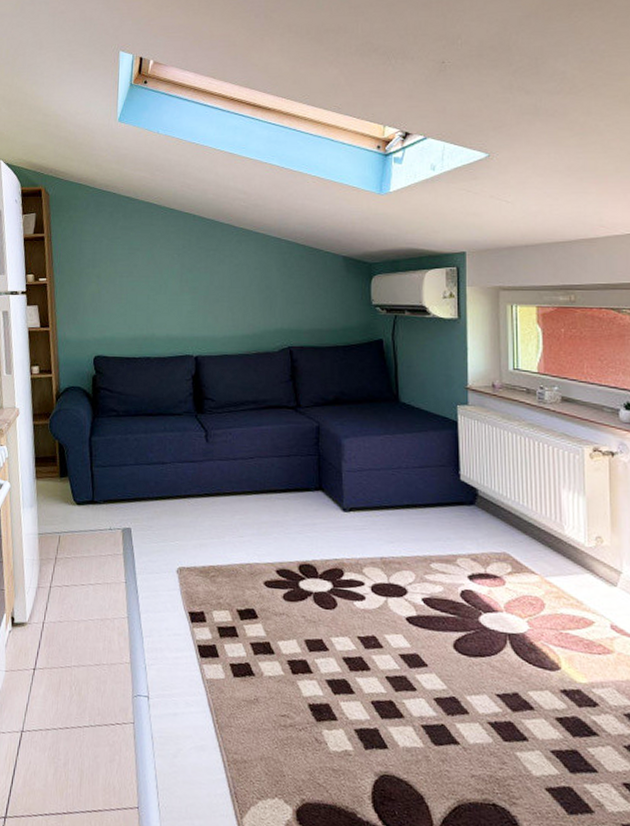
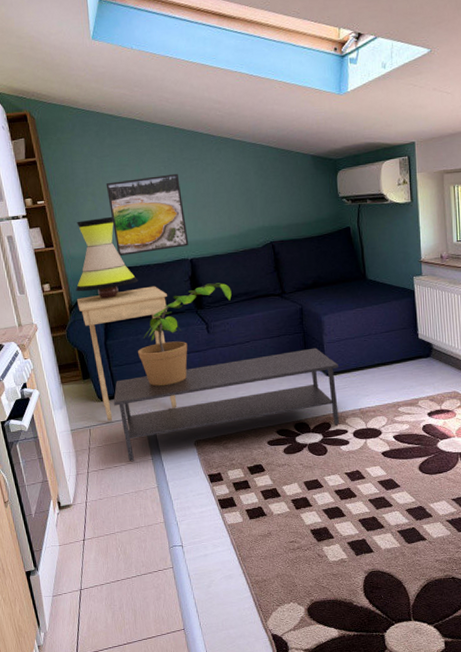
table lamp: none [65,301,135,389] -> present [75,216,138,299]
side table: none [66,381,165,529] -> present [77,286,177,421]
coffee table: none [90,475,358,581] -> present [113,348,340,461]
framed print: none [113,262,196,345] -> present [106,173,189,257]
potted plant: none [125,385,238,497] -> present [138,282,232,386]

